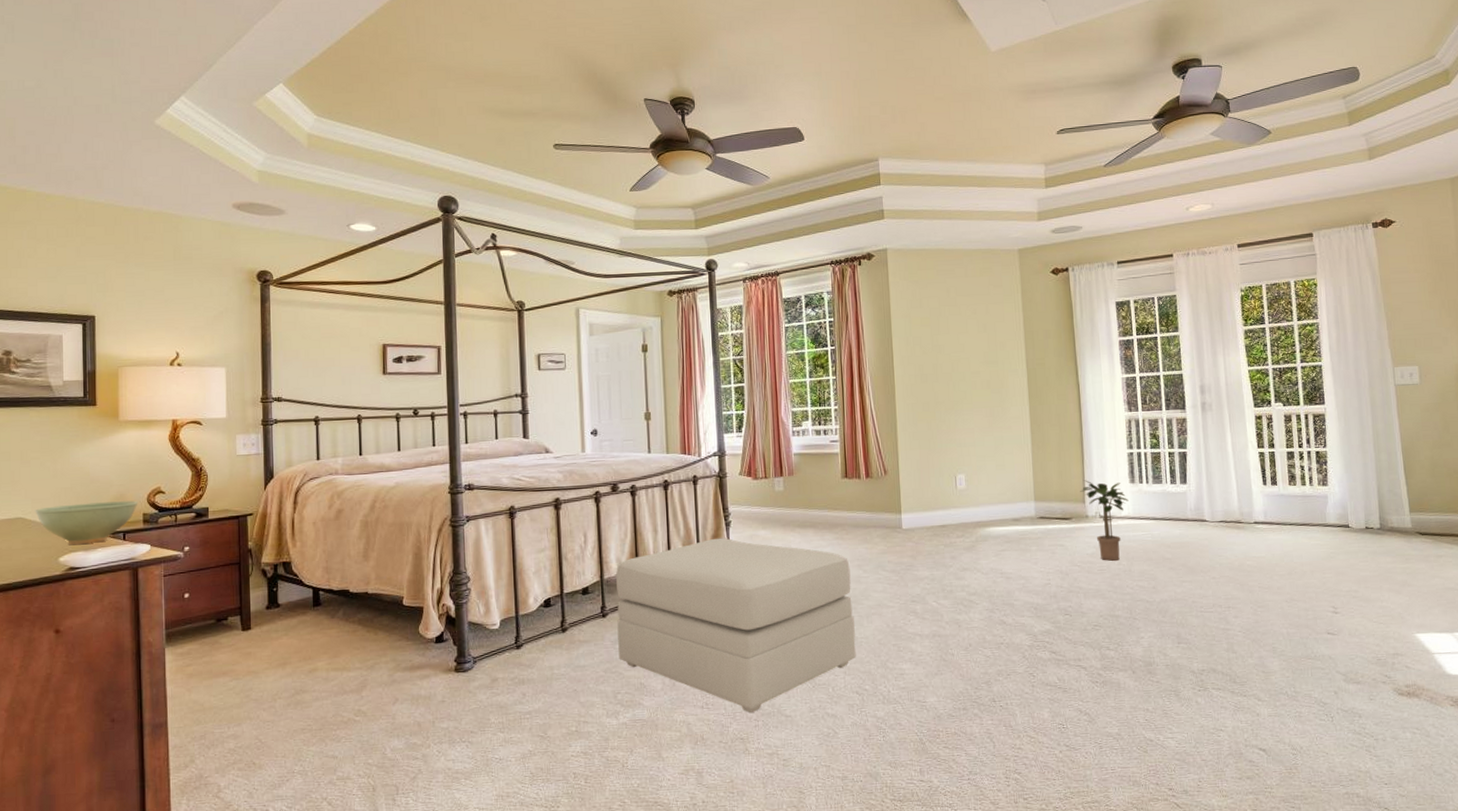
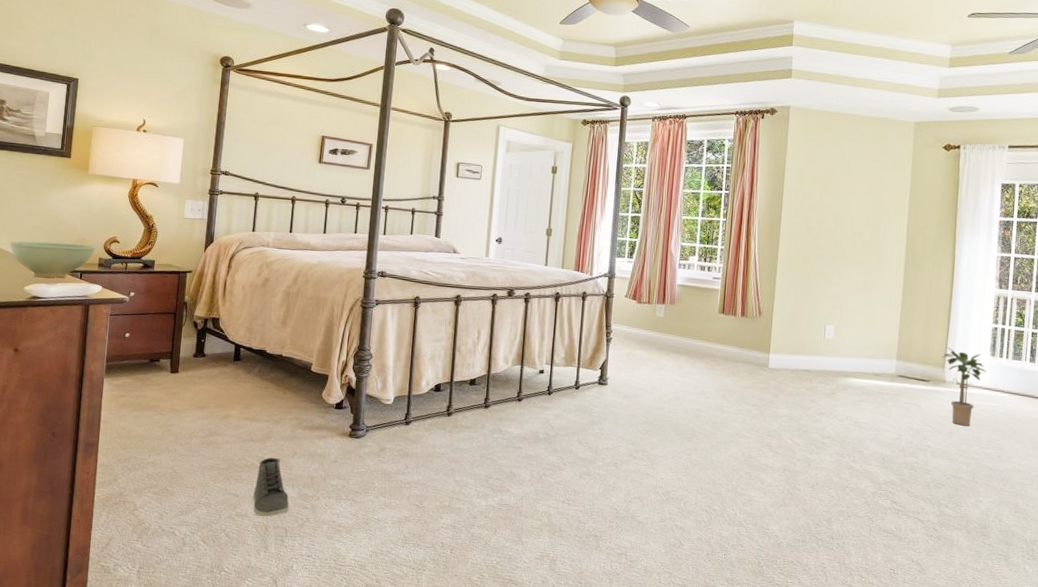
sneaker: none [354,708,397,776] -> present [253,457,289,517]
ottoman: present [616,538,856,714] -> none [495,351,715,515]

